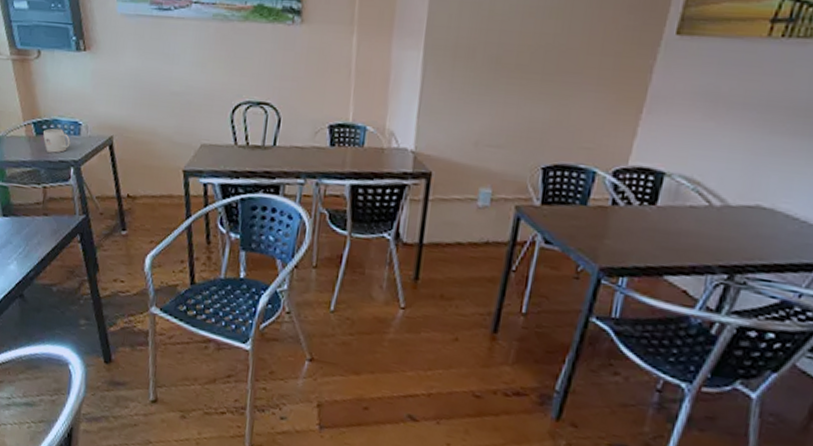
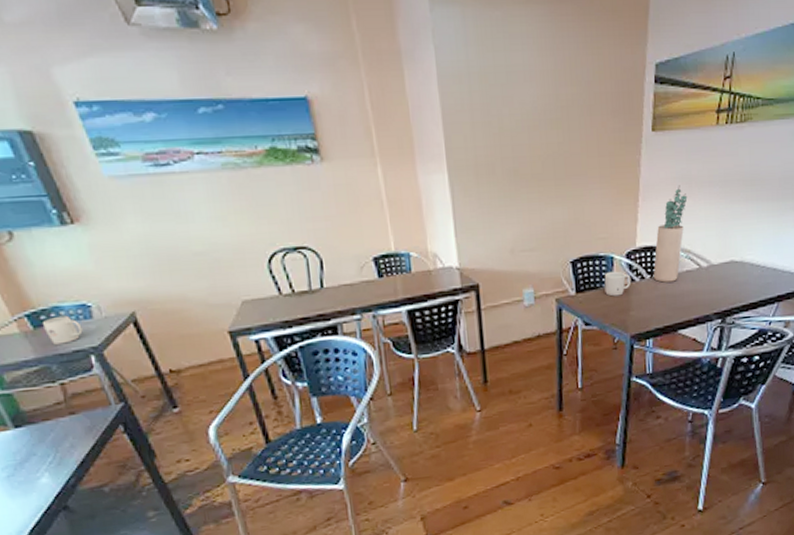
mug: none [577,187,614,219] -> present [604,271,632,297]
vase: none [643,102,710,216] -> present [653,185,688,283]

